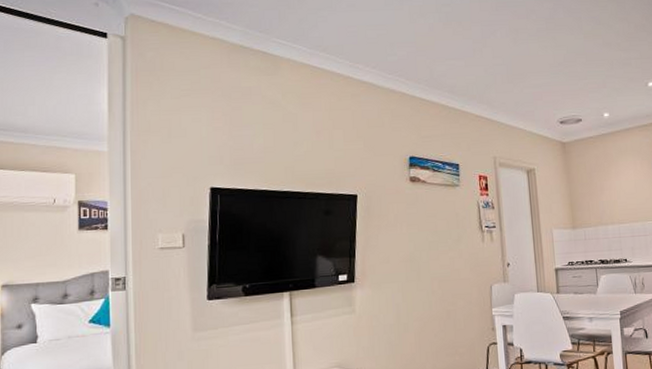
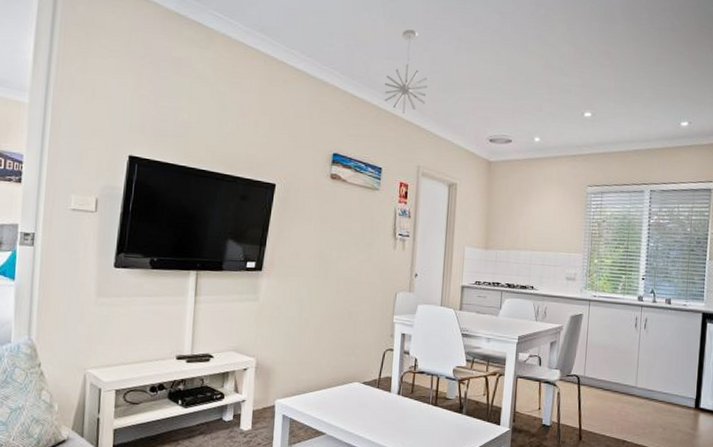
pendant light: none [450,29,492,110] -> present [384,29,428,115]

